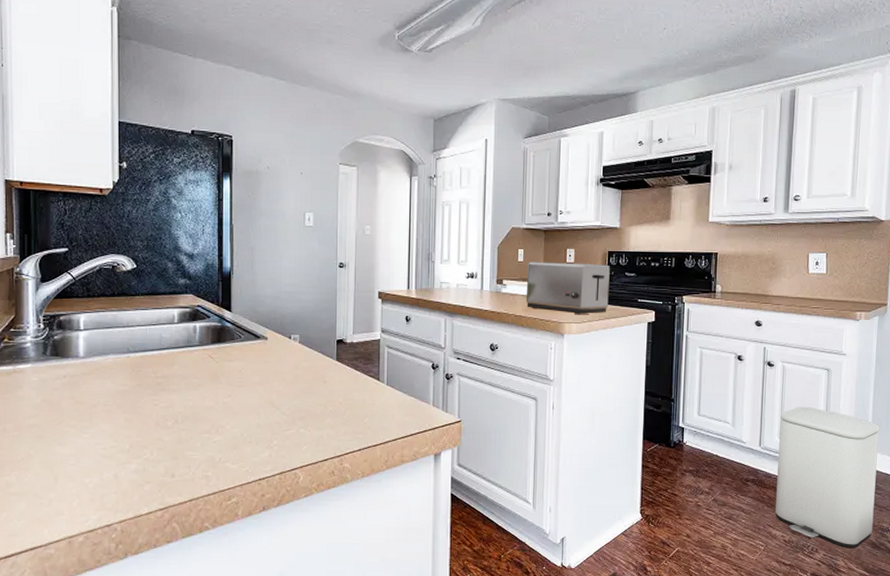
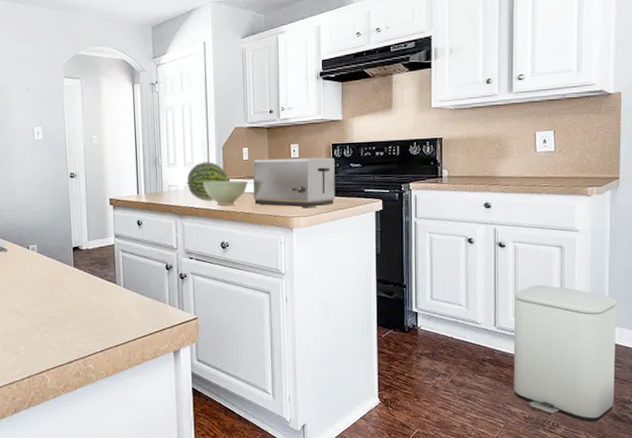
fruit: none [459,260,502,301] -> present [186,161,228,201]
bowl: none [475,280,522,306] -> present [202,180,249,206]

